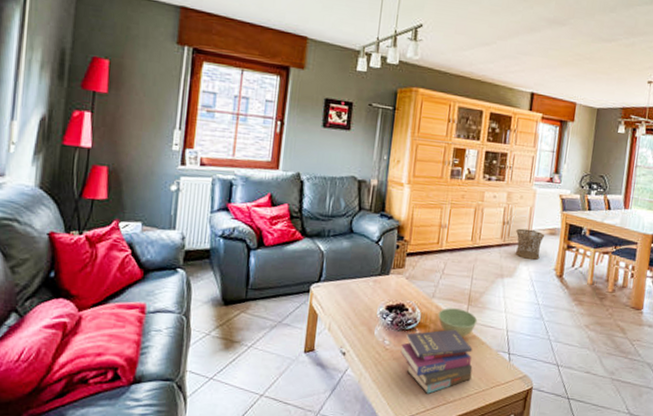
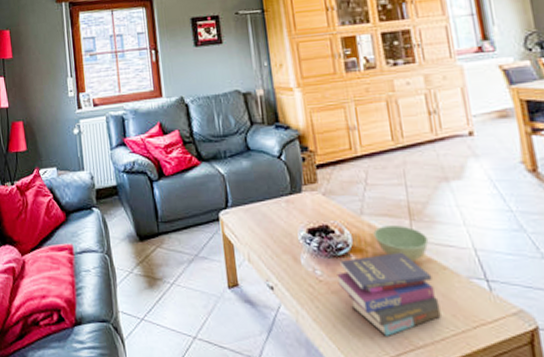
basket: present [515,228,545,260] -> none [448,115,494,153]

